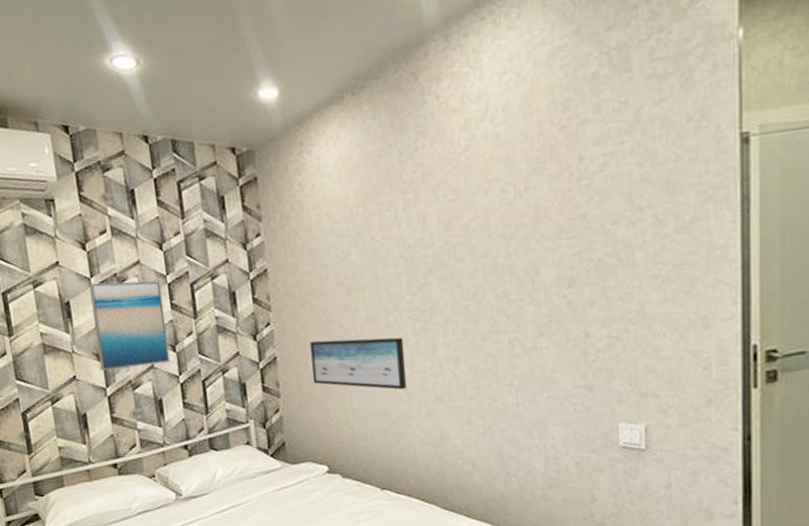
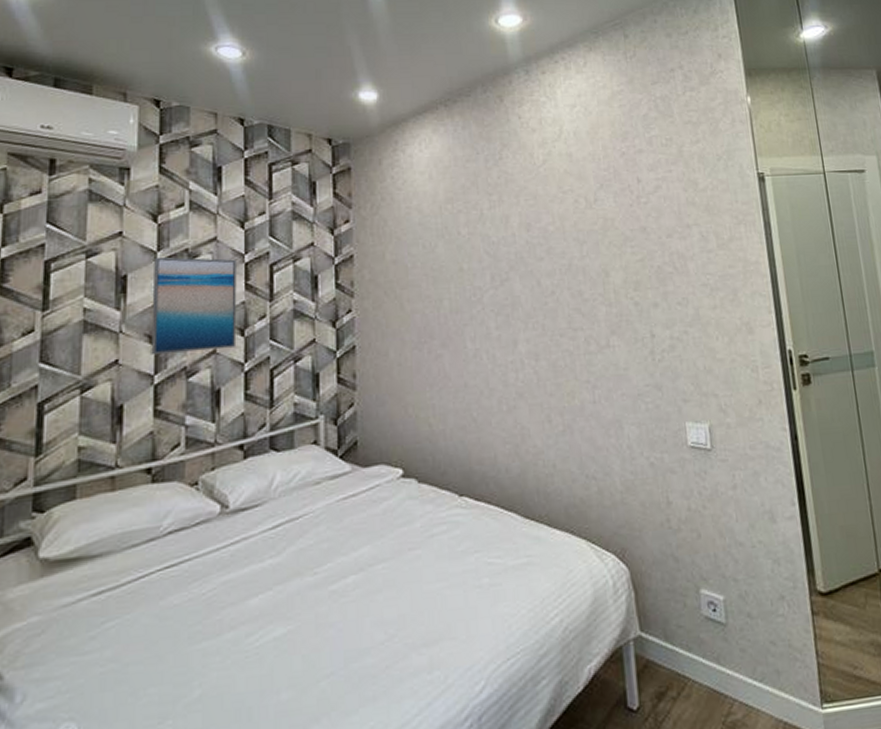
wall art: present [310,337,406,390] -> none [392,330,488,385]

